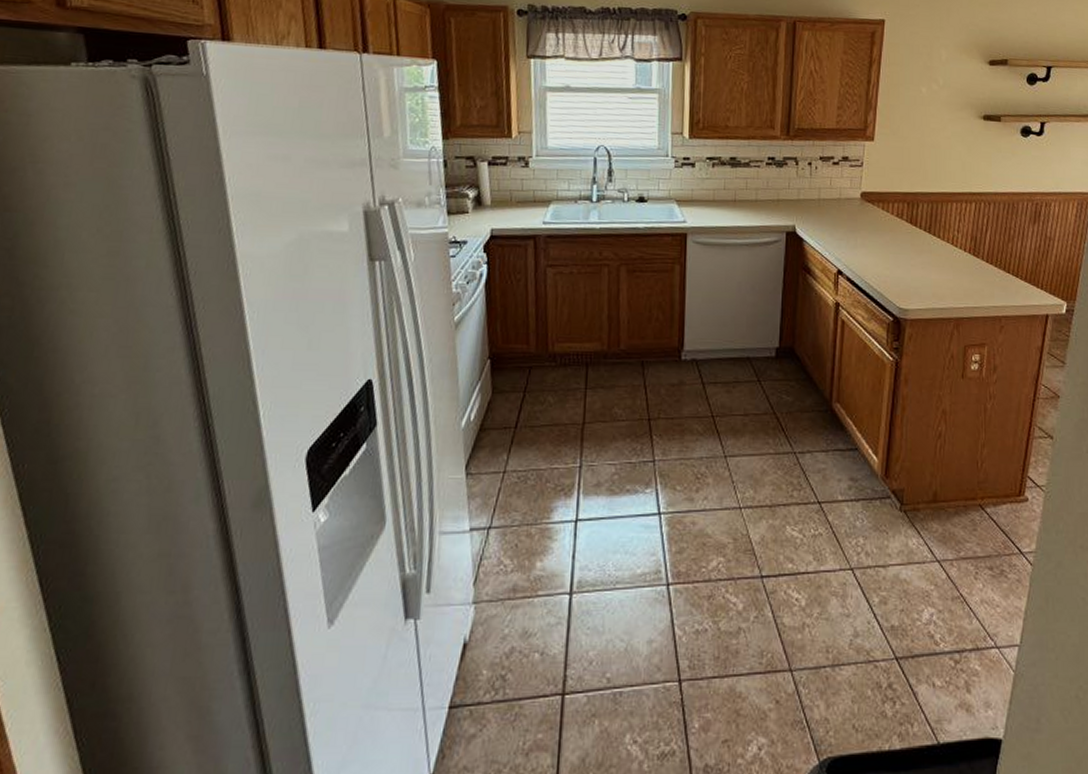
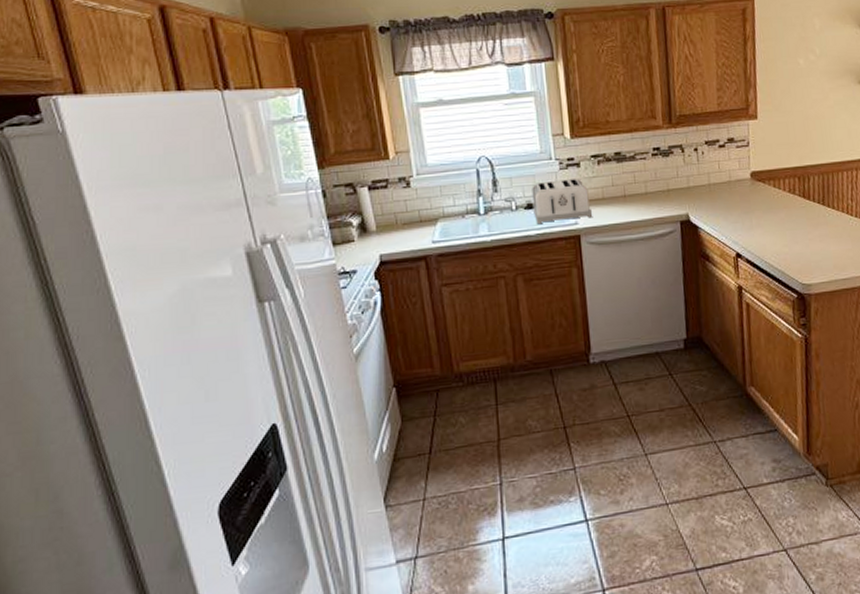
toaster: none [644,177,701,218] -> present [532,177,592,225]

